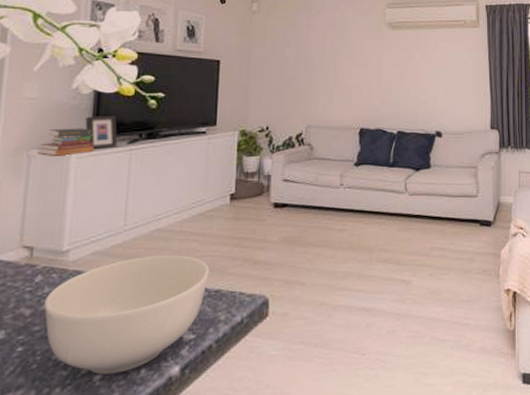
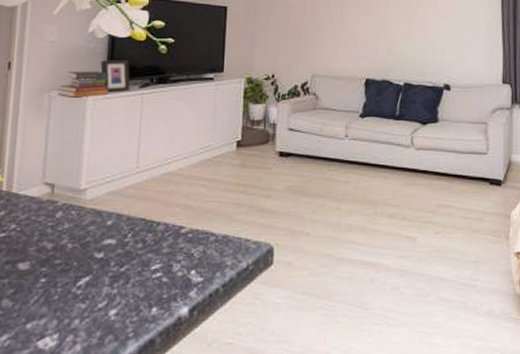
bowl: present [43,254,210,375] -> none [64,198,217,310]

